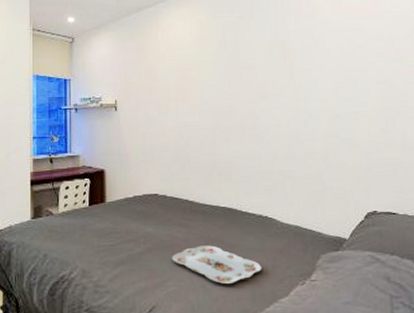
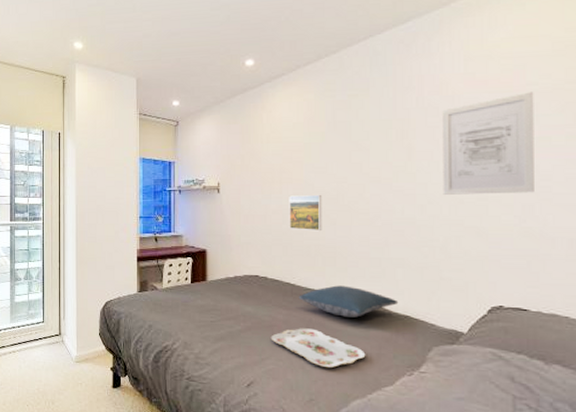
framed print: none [185,111,218,147] -> present [289,194,323,232]
pillow: none [197,200,289,231] -> present [298,285,399,318]
wall art: none [317,19,394,110] -> present [442,92,534,195]

